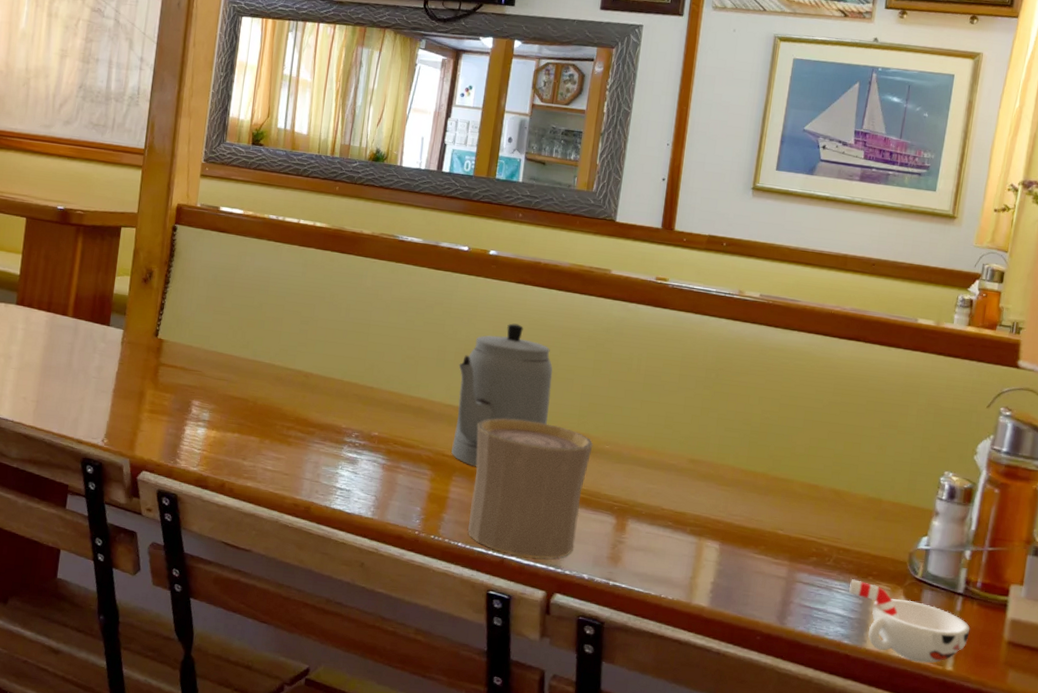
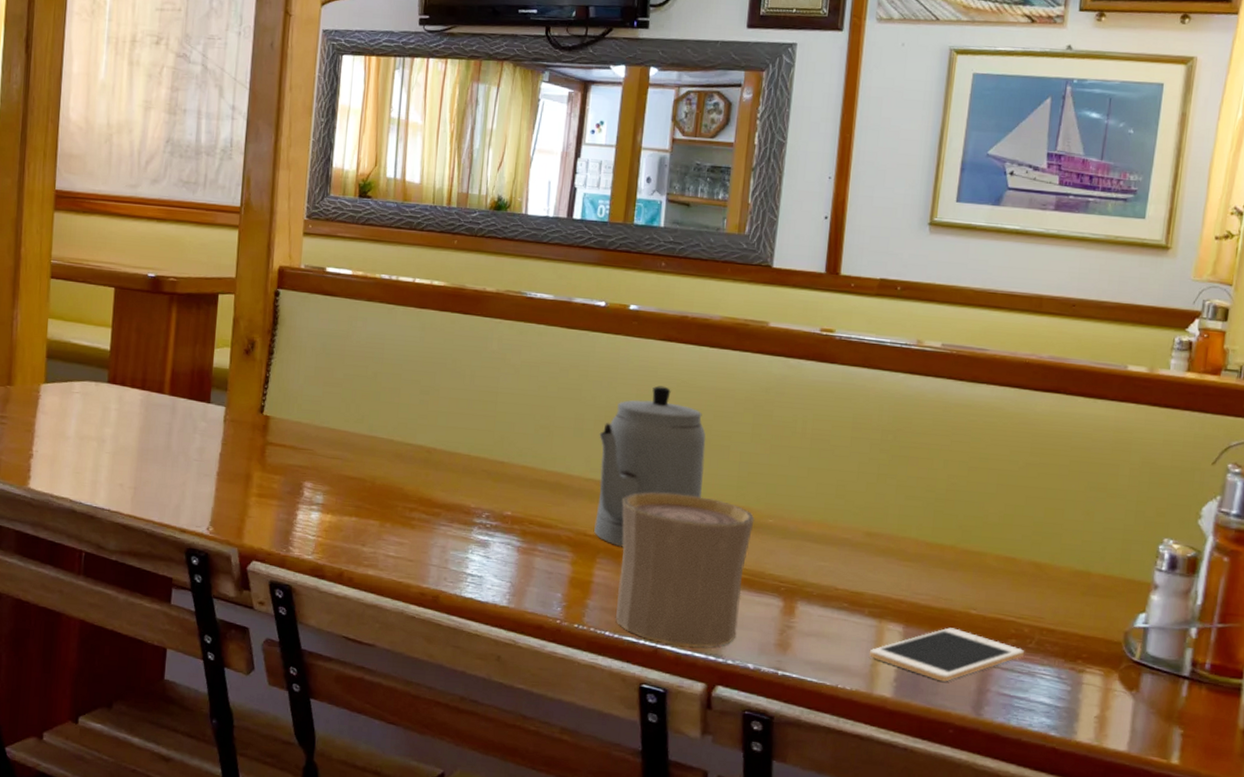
cell phone: none [690,545,824,594] -> present [870,627,1025,682]
cup: present [849,579,970,664] -> none [1054,663,1199,757]

